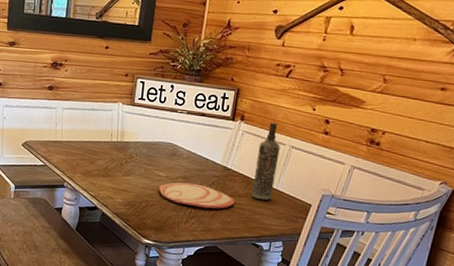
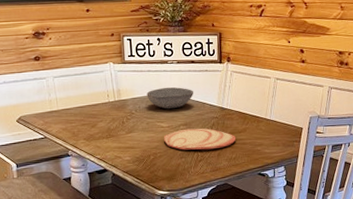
bowl: none [150,136,199,160] -> present [146,87,194,109]
bottle: present [251,121,281,201] -> none [248,58,268,132]

